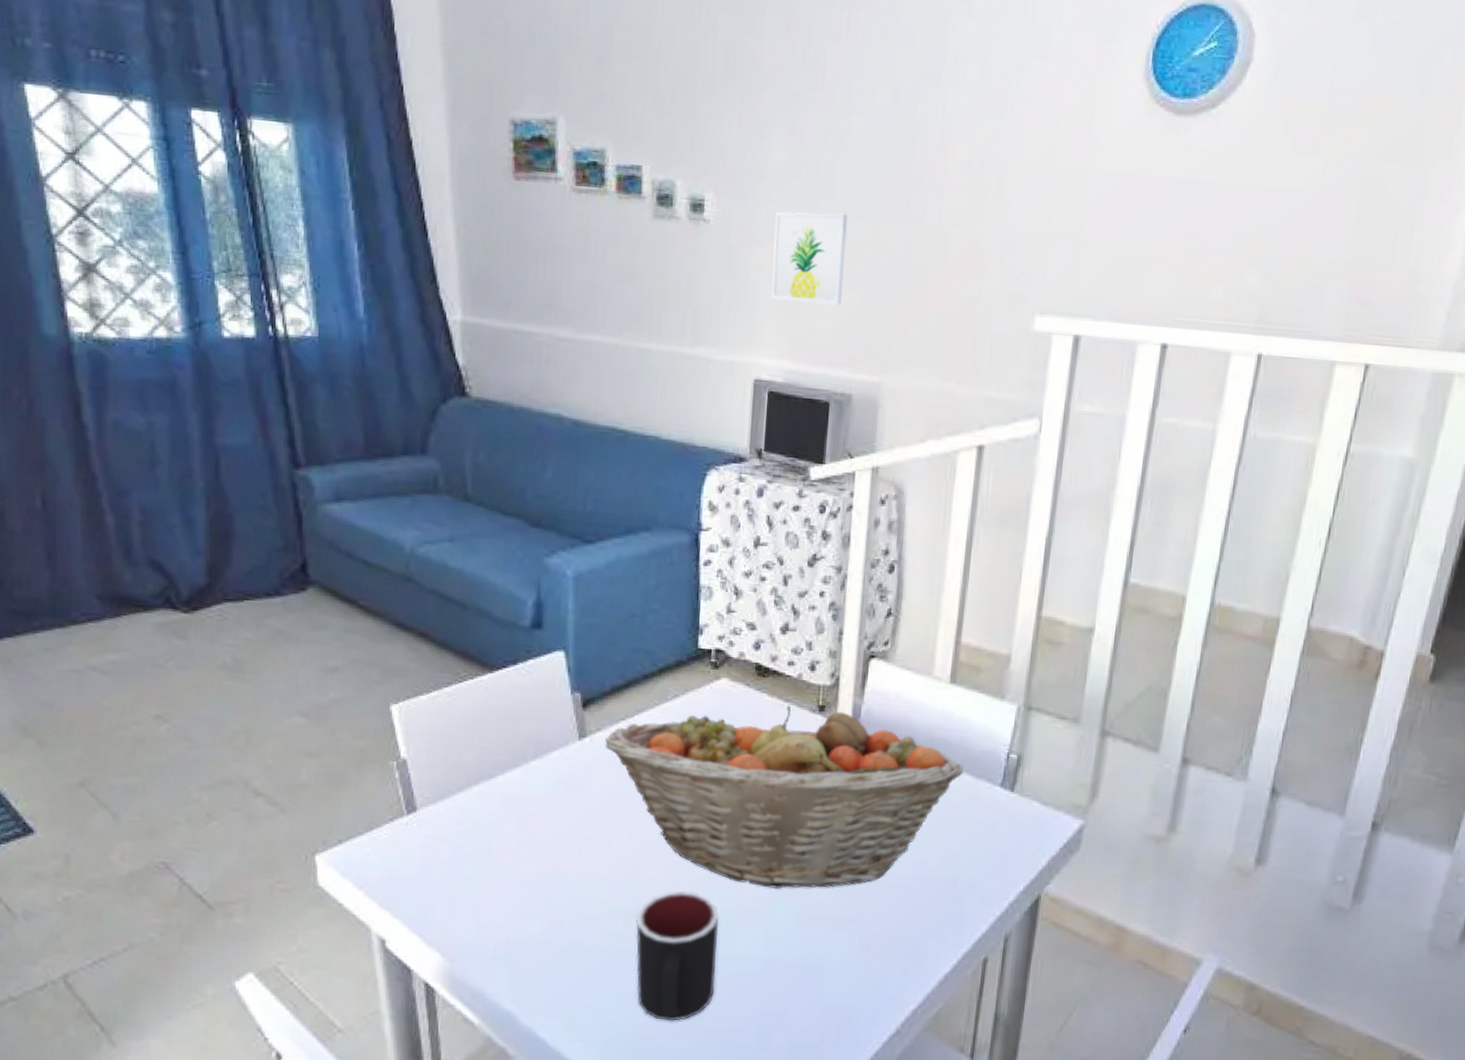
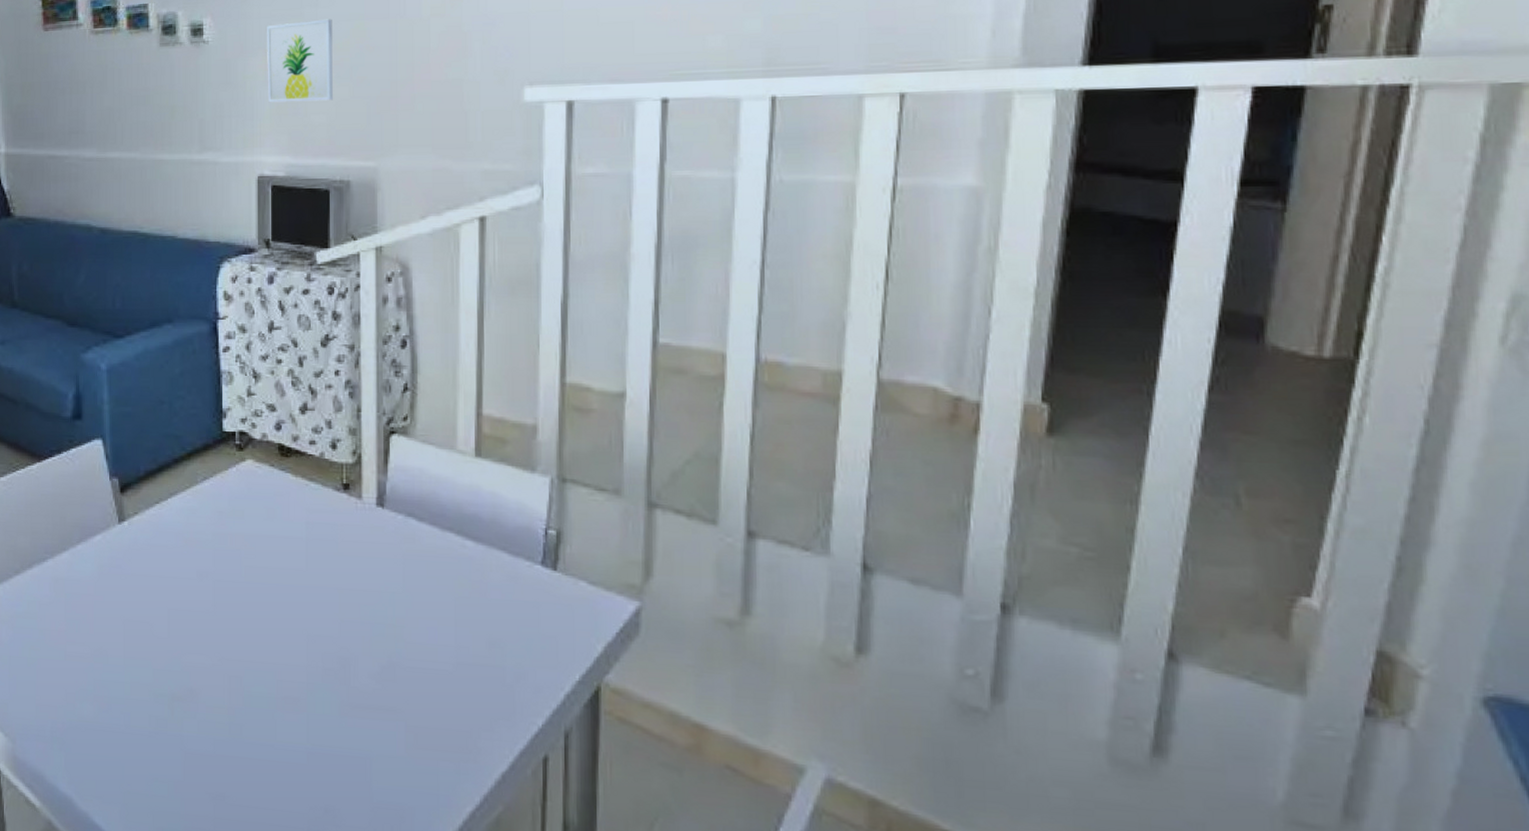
fruit basket: present [605,705,964,890] -> none [142,484,499,675]
mug: present [635,890,720,1022] -> none [180,674,261,814]

